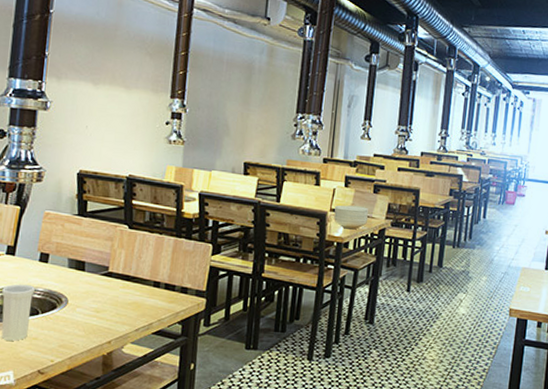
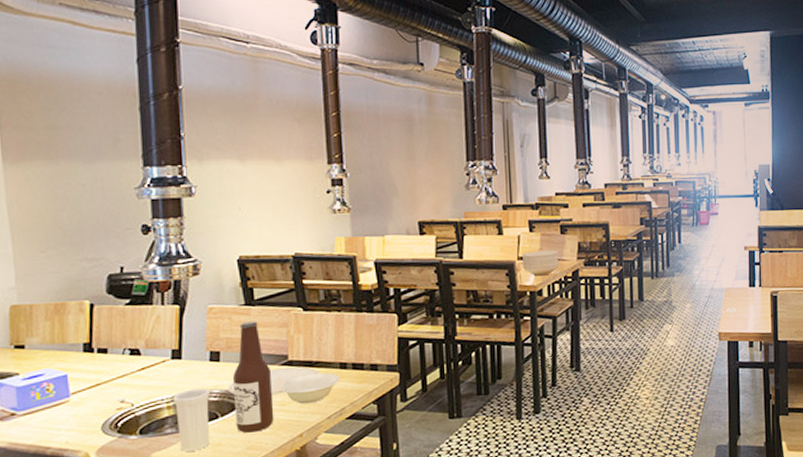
plate: none [51,277,135,301] -> present [228,367,320,395]
root beer bottle: none [53,230,92,333] -> present [233,321,274,433]
bowl: none [96,287,153,314] -> present [278,373,341,404]

